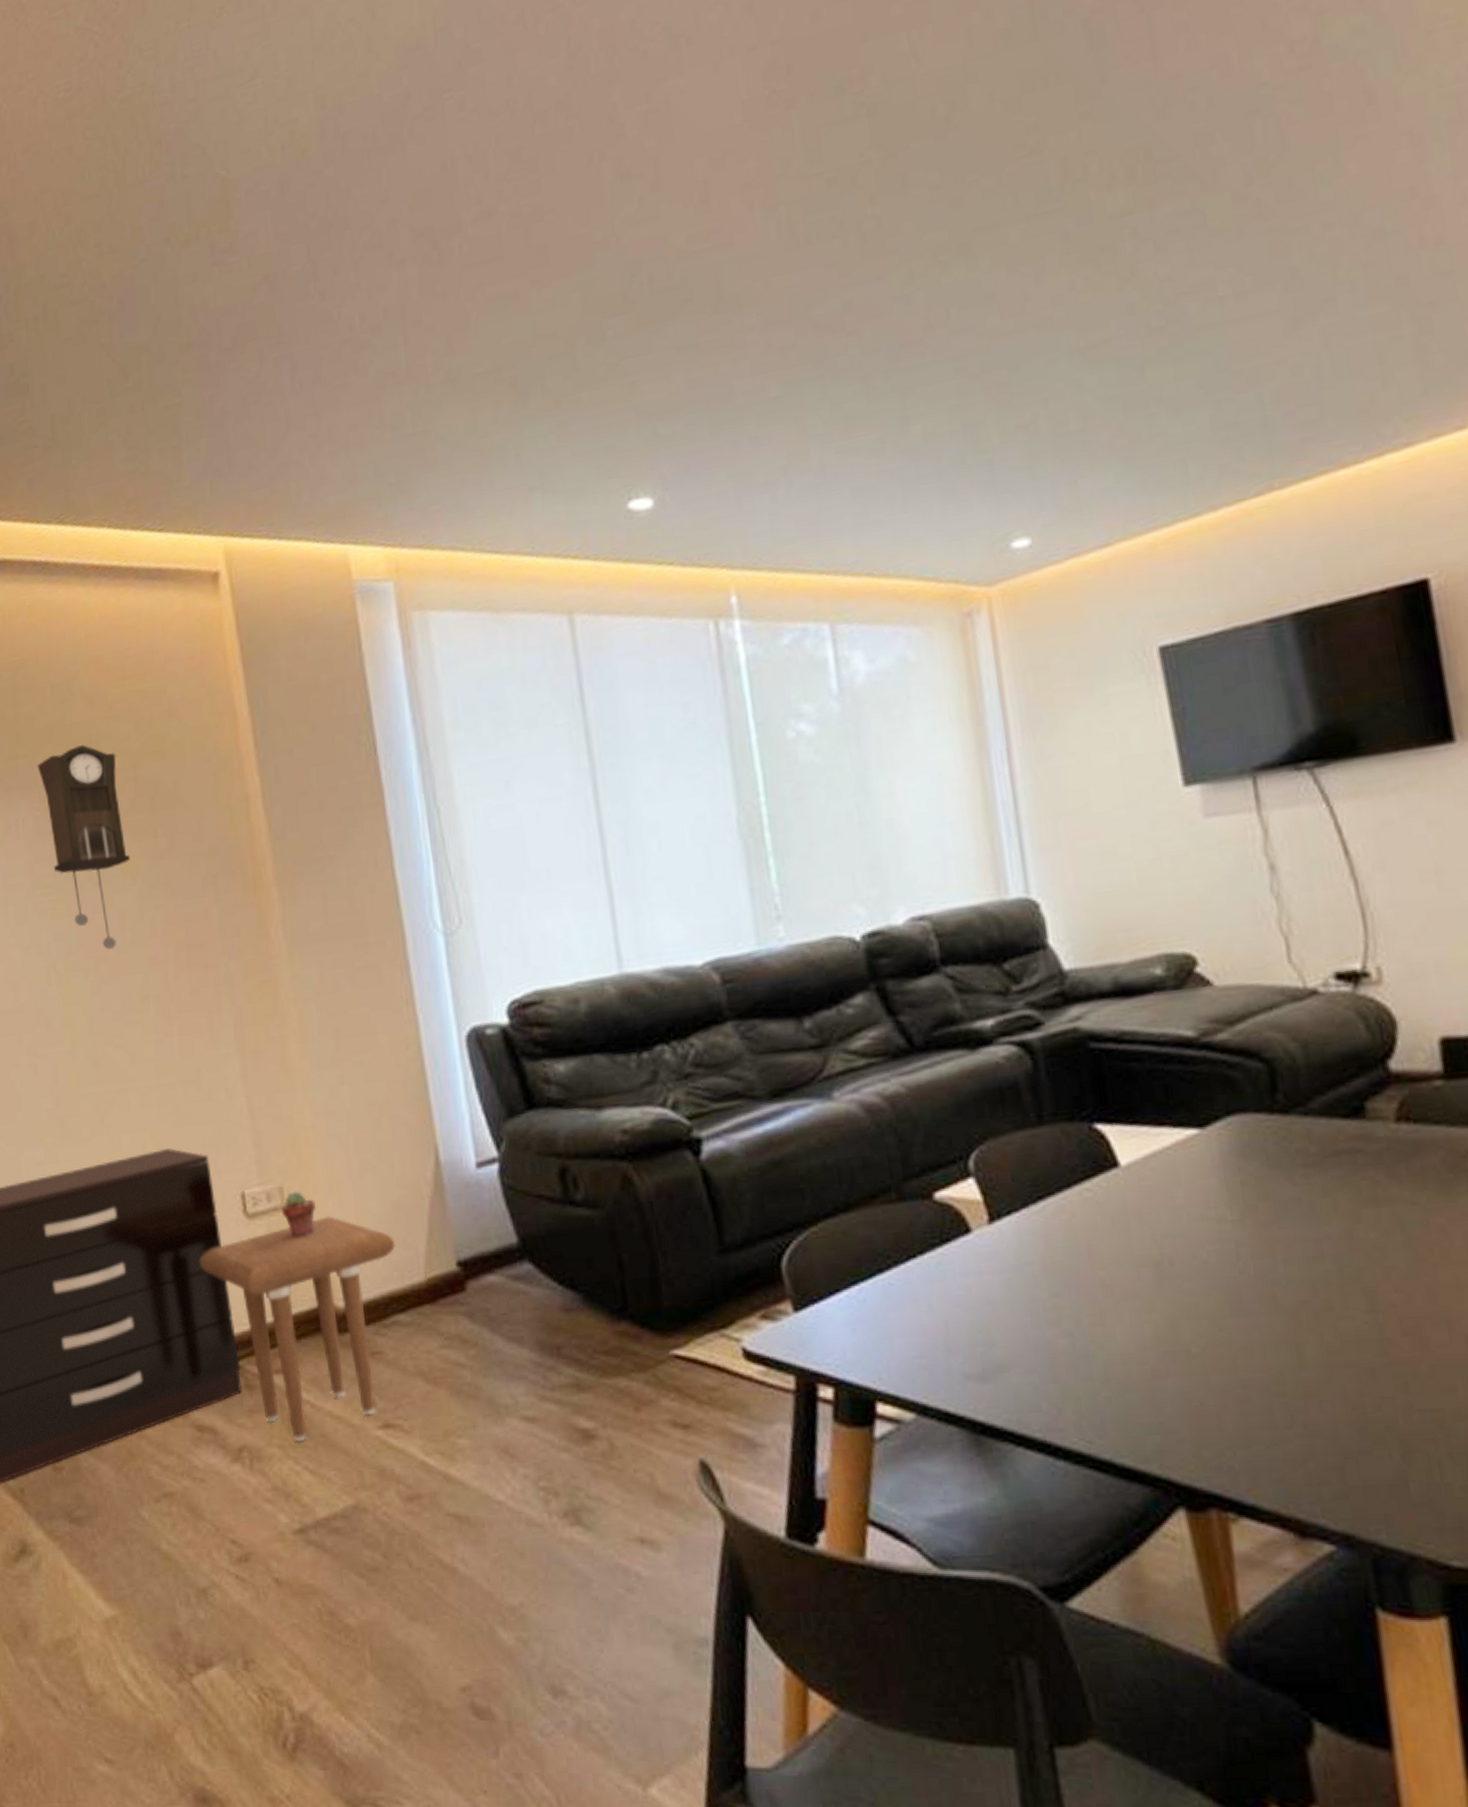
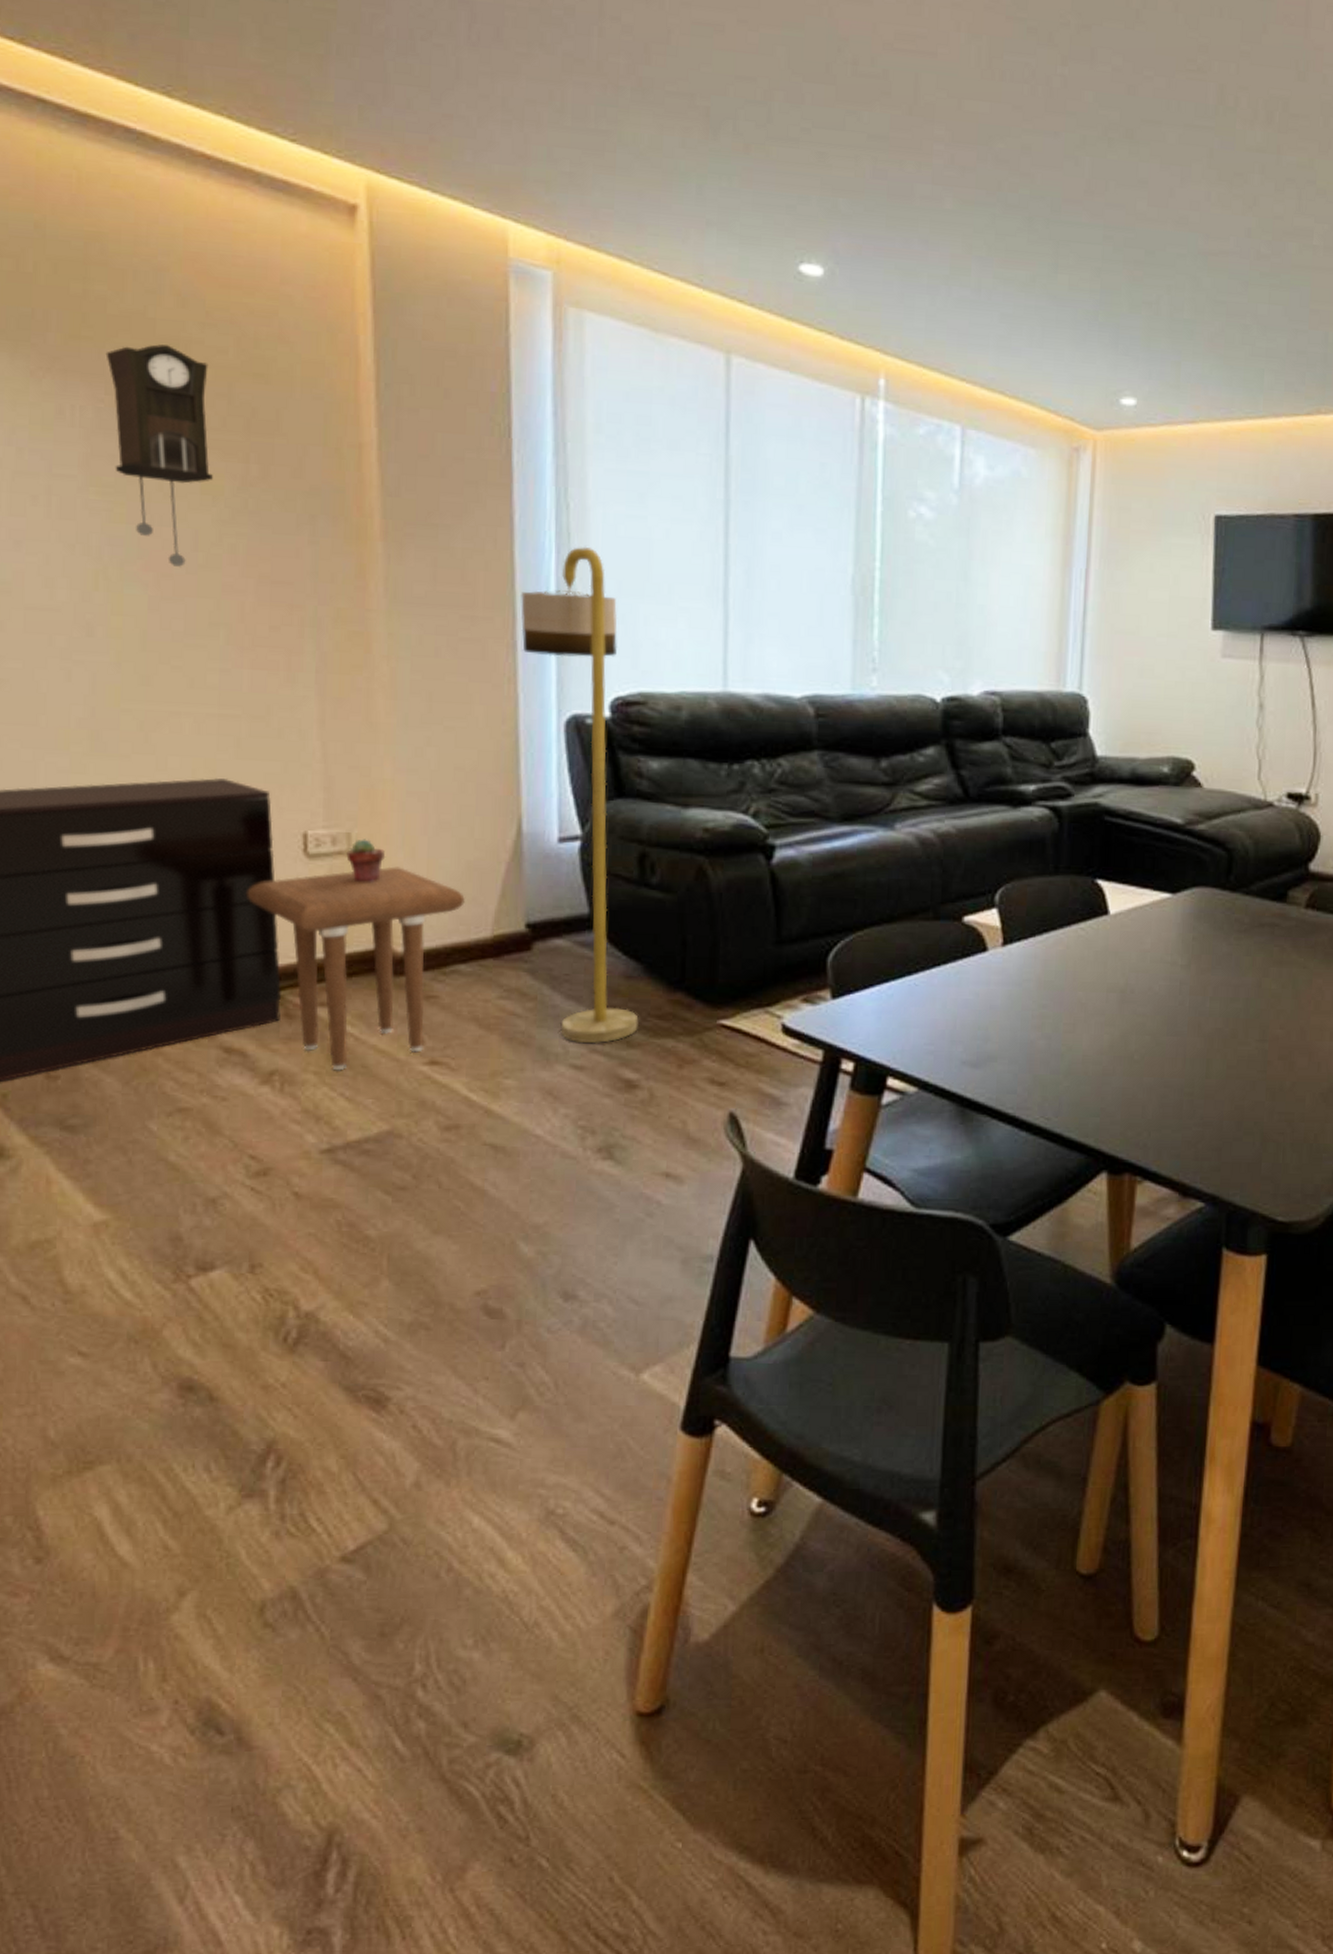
floor lamp: none [406,848,586,1391] -> present [521,546,639,1044]

